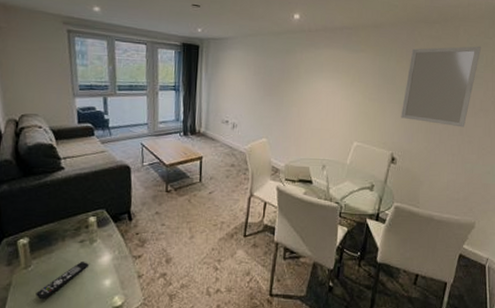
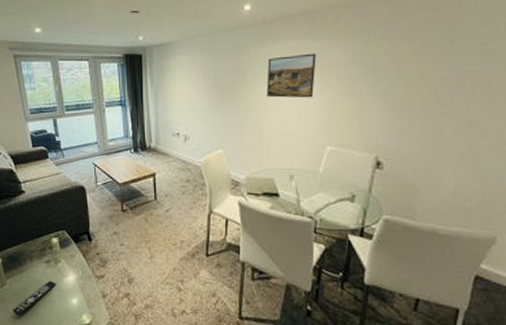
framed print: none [308,62,350,100] -> present [266,53,316,98]
home mirror: present [401,46,482,128] -> none [385,10,497,119]

